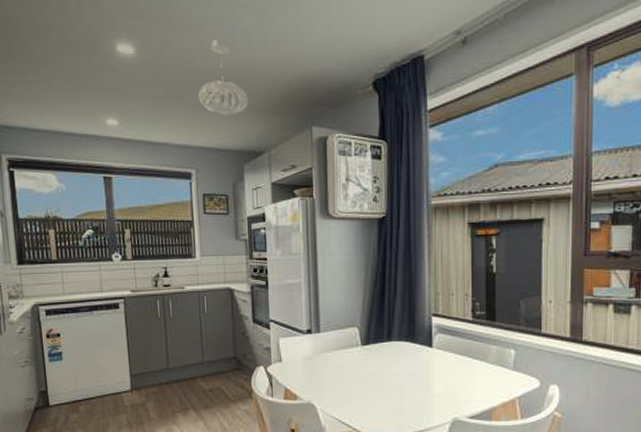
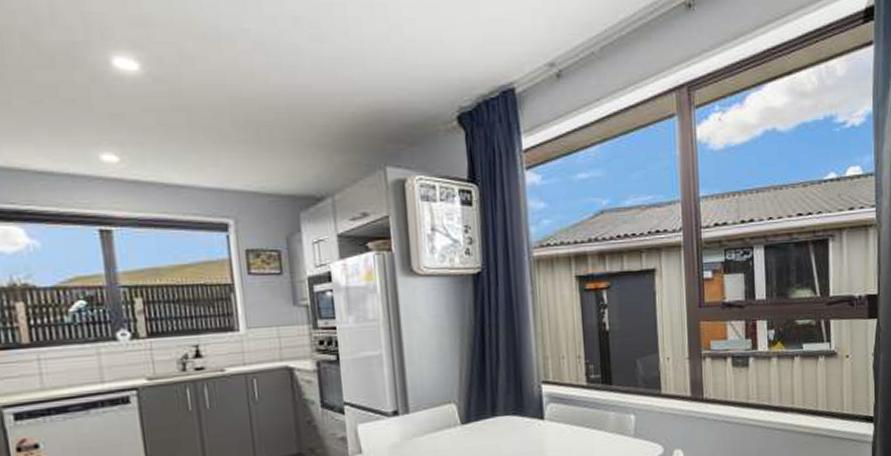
pendant light: present [198,38,248,116] -> none [233,56,302,153]

